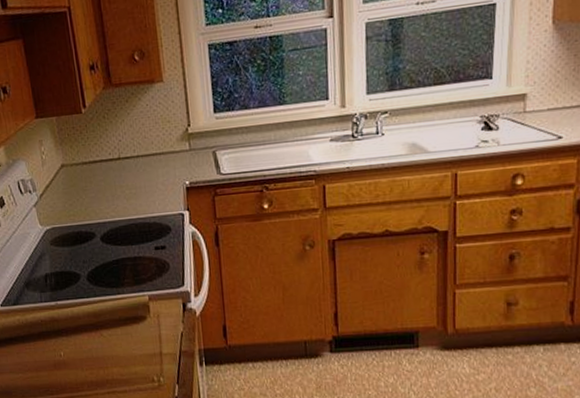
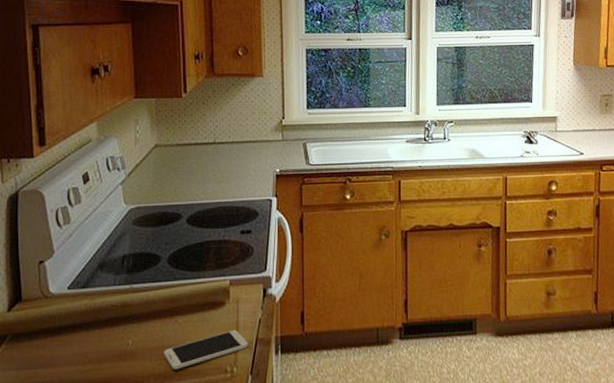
smartphone: none [93,343,172,379] -> present [163,330,248,370]

